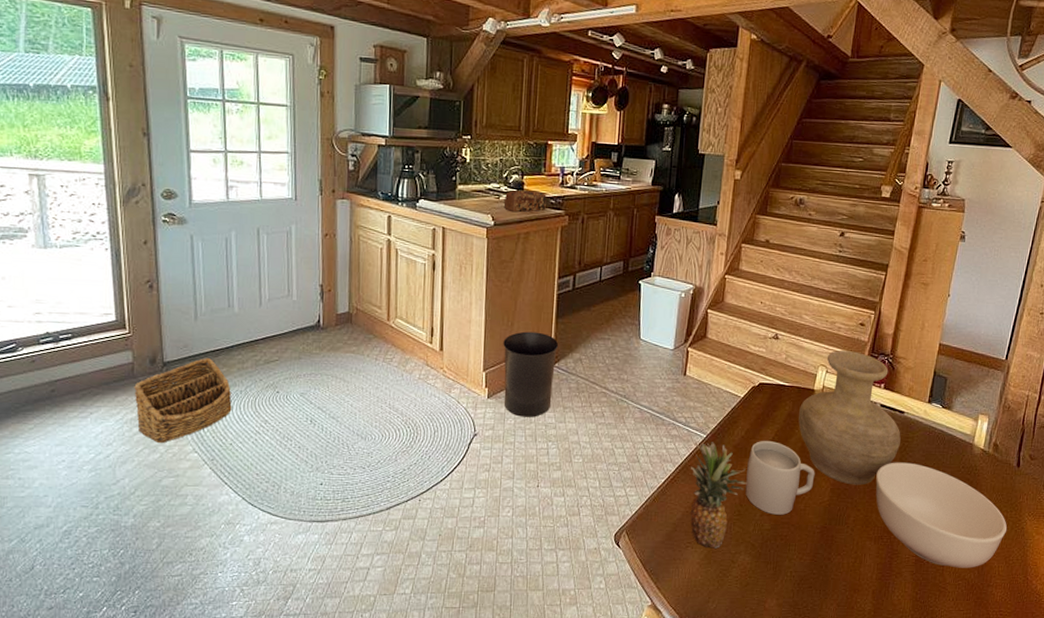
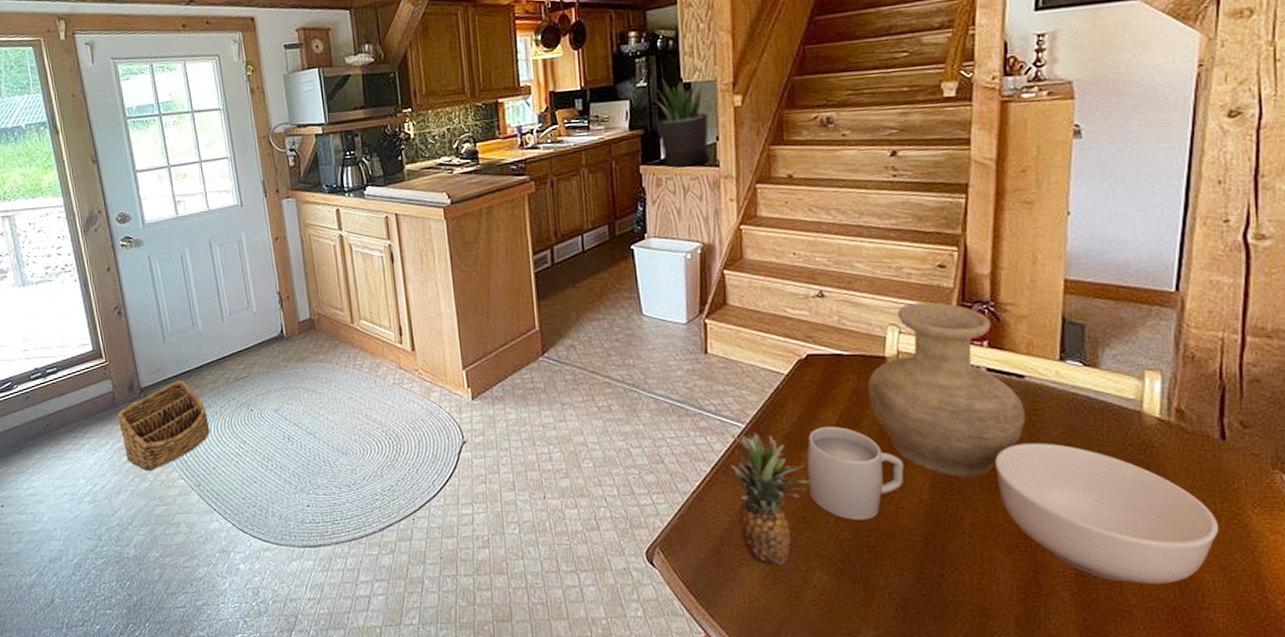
bread loaf: present [503,190,547,213] -> none [458,157,507,187]
waste bin: present [503,331,559,417] -> none [480,319,547,418]
planter: none [673,147,714,223] -> present [655,78,710,168]

